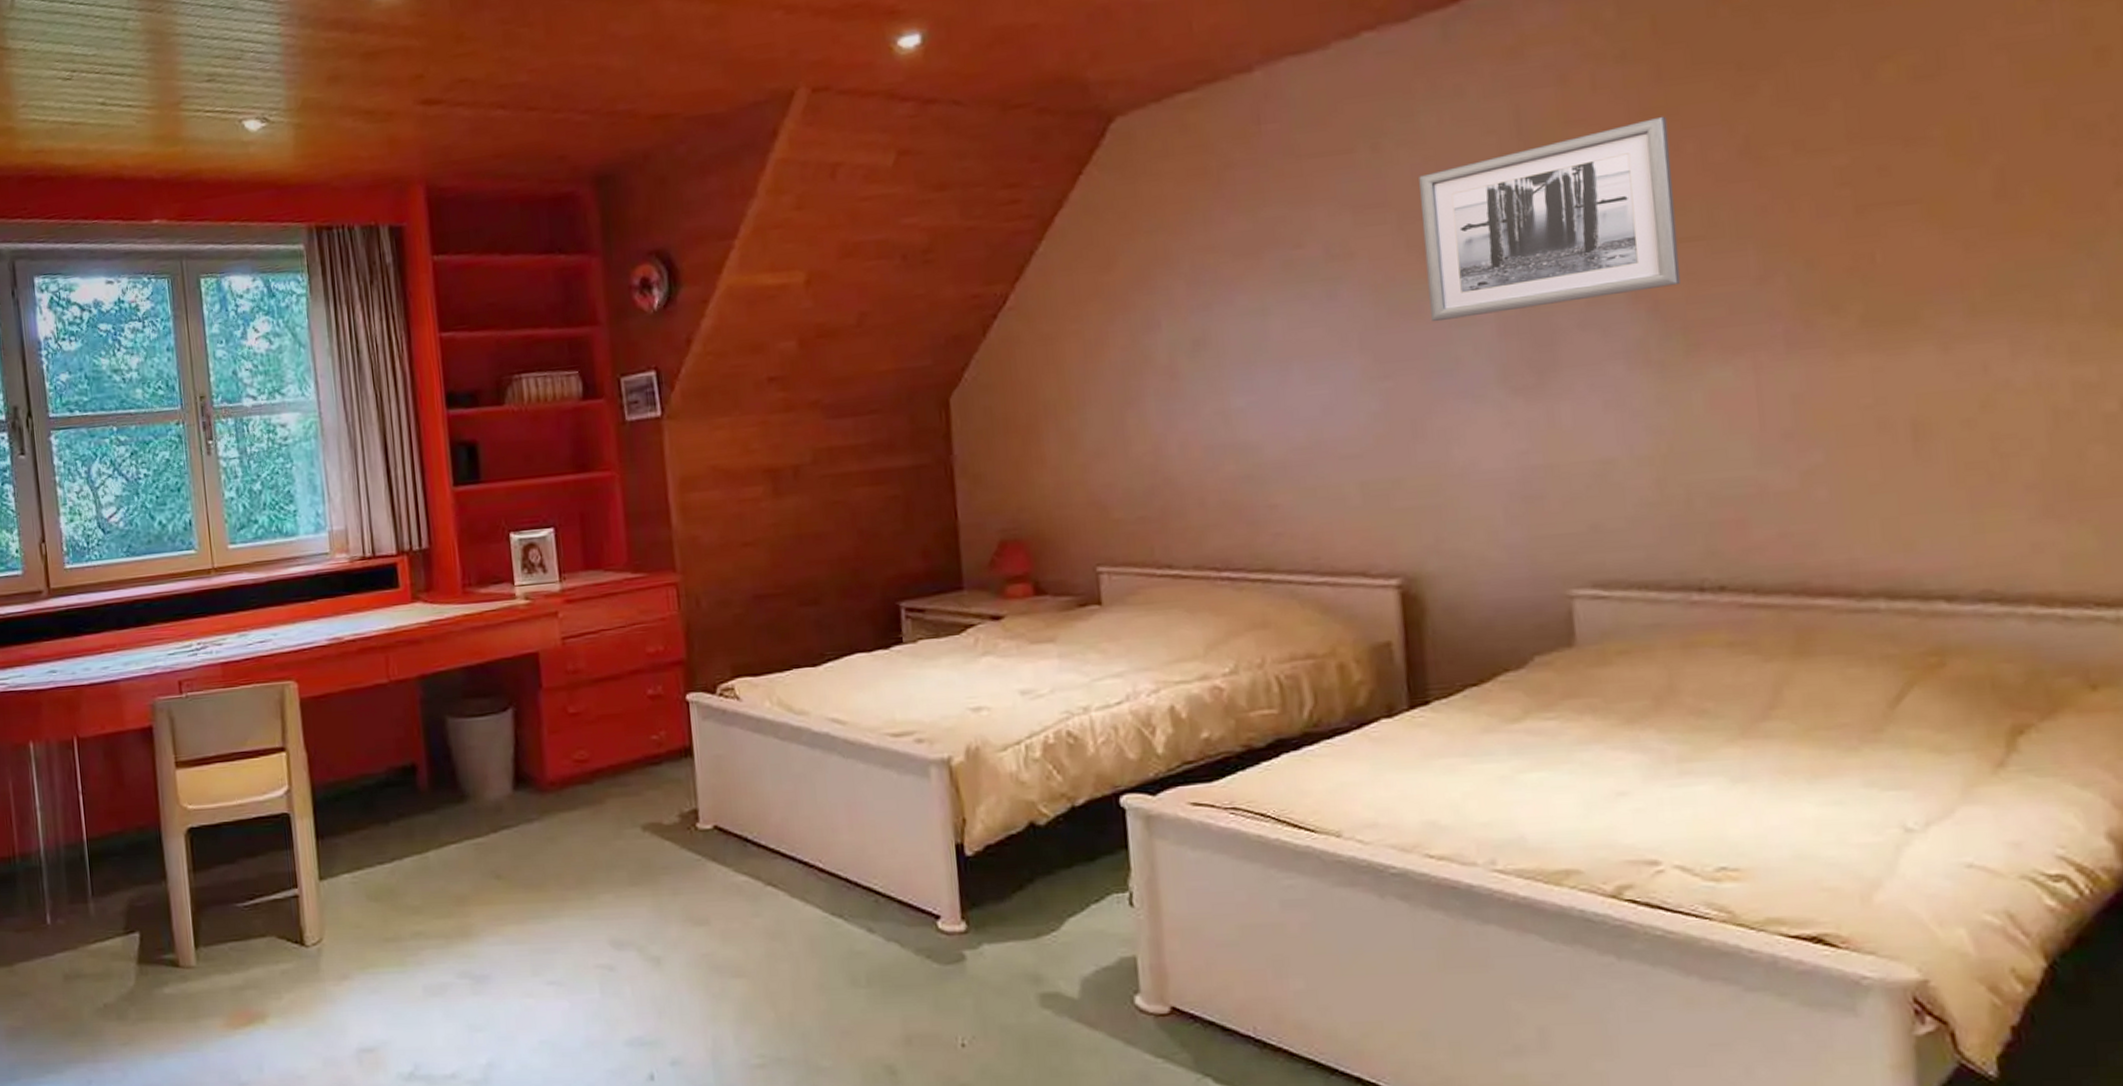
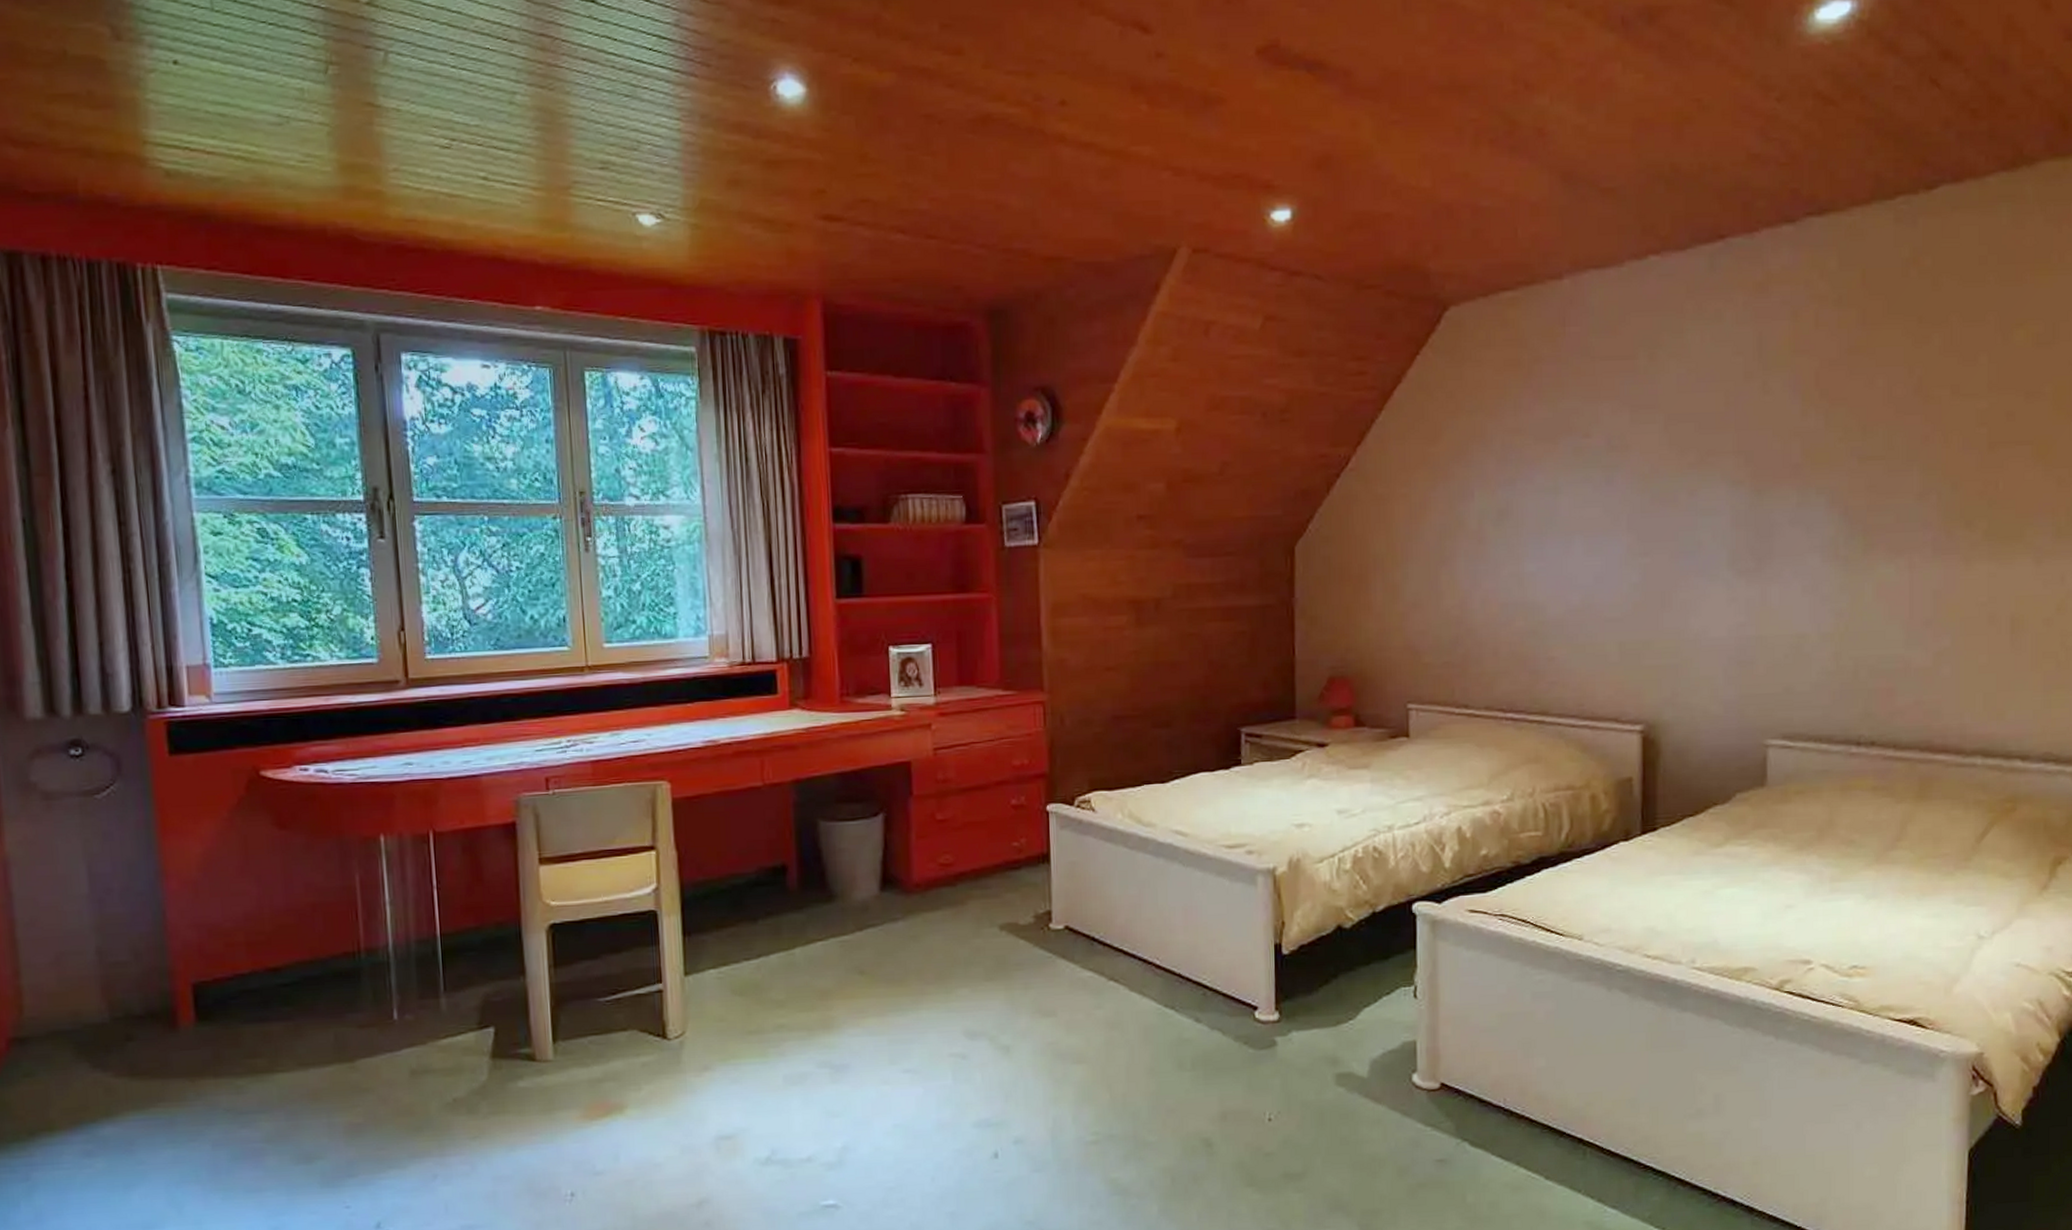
wall art: present [1419,116,1681,322] -> none [1682,354,1866,511]

